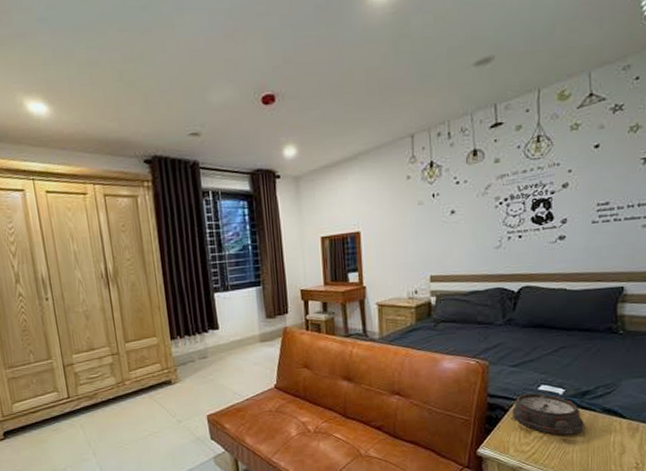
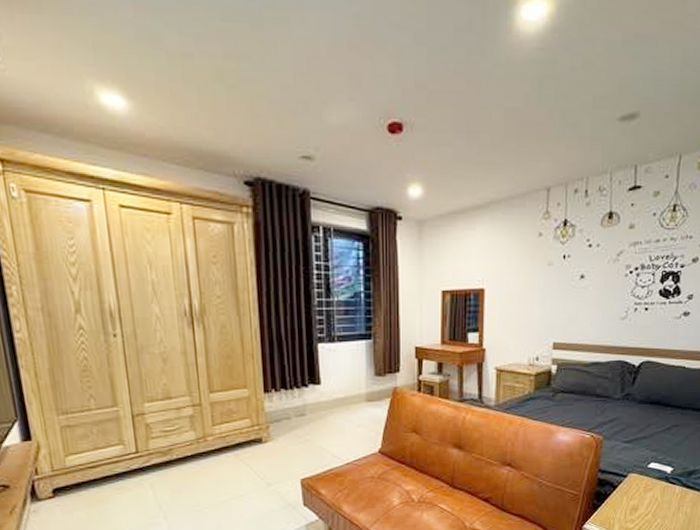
alarm clock: present [510,393,584,435] -> none [618,470,688,513]

